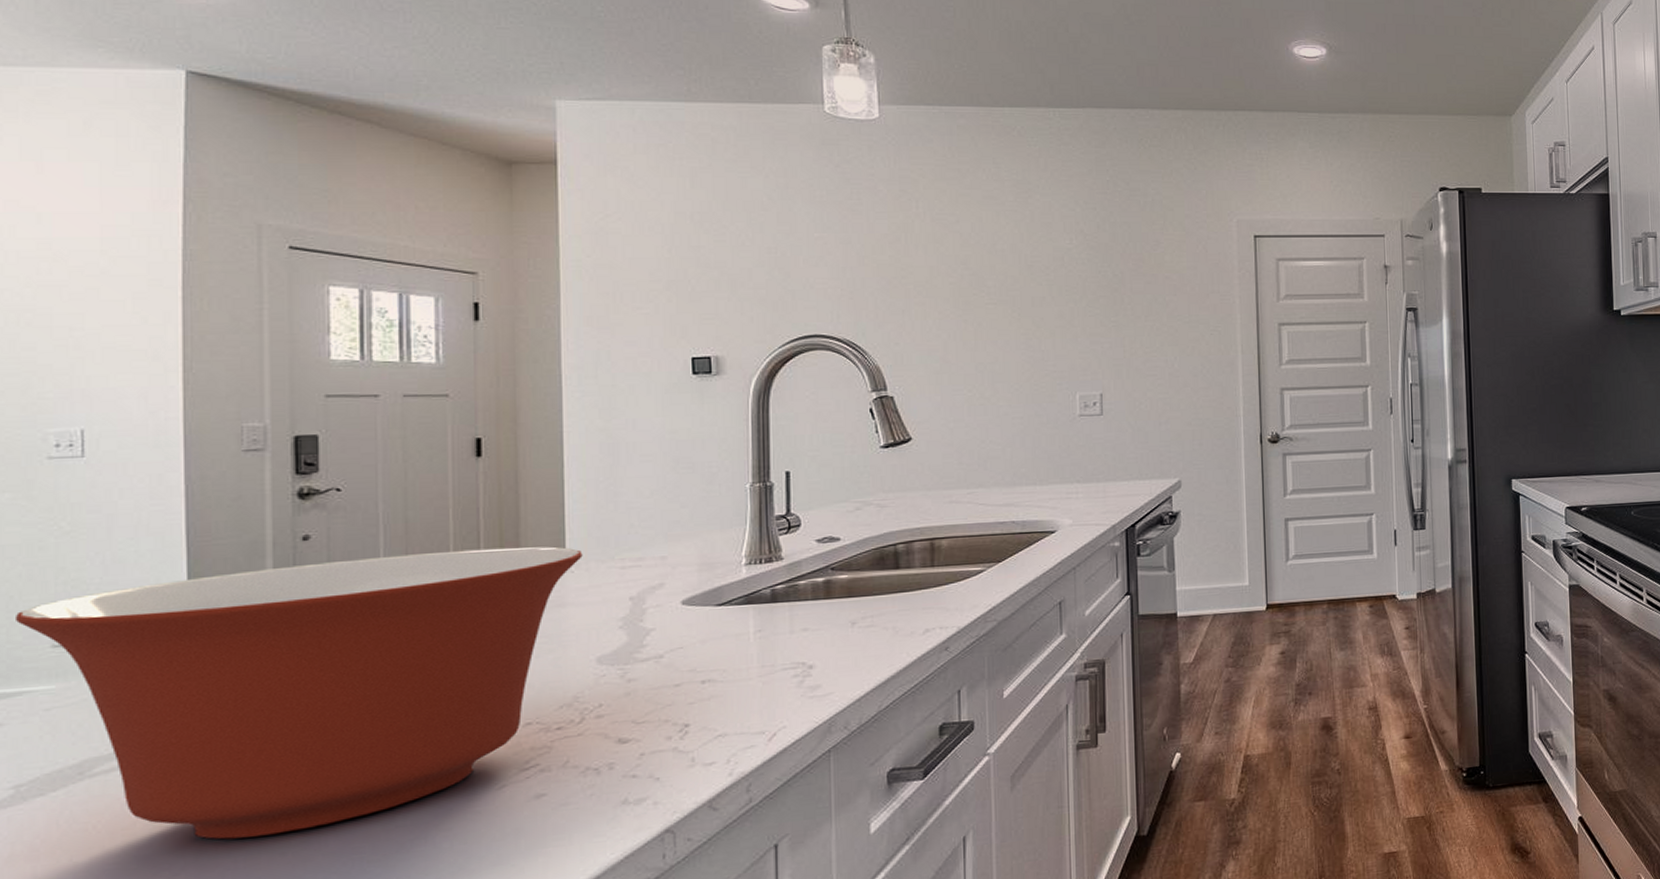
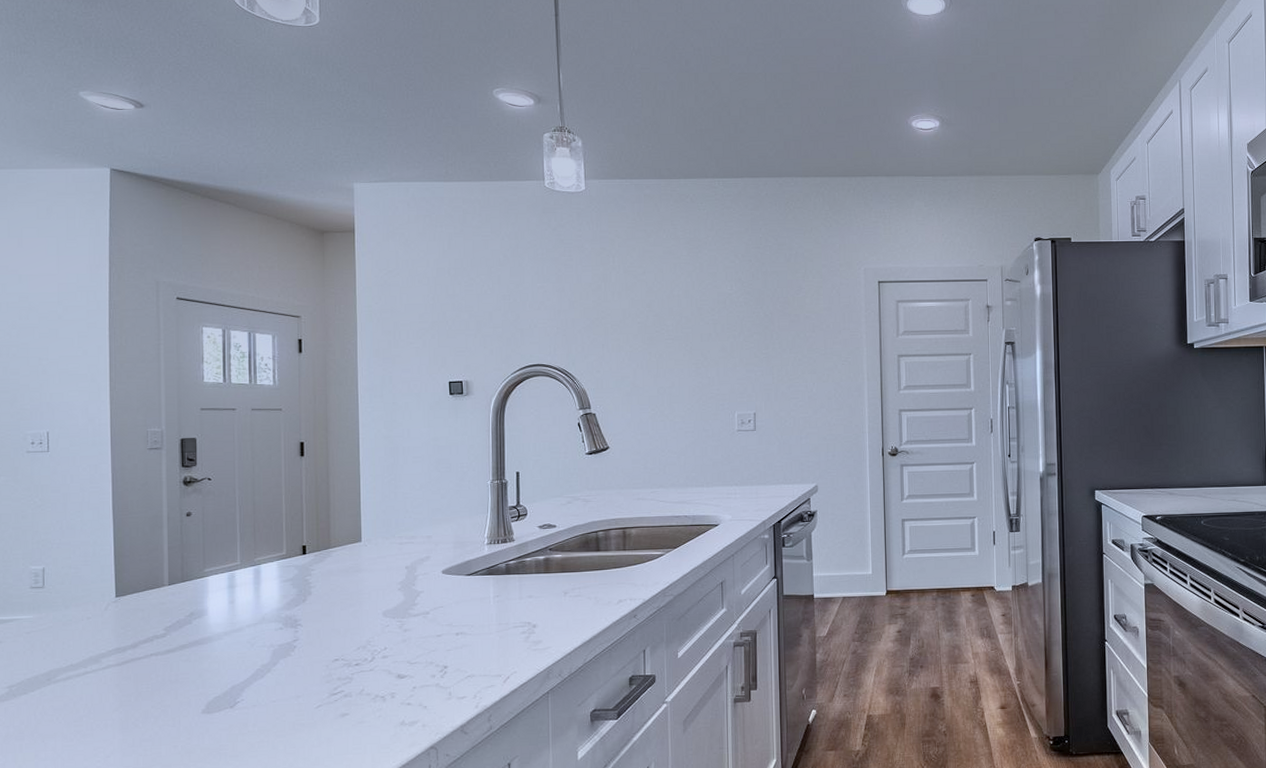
mixing bowl: present [16,546,583,840] -> none [9,525,373,733]

